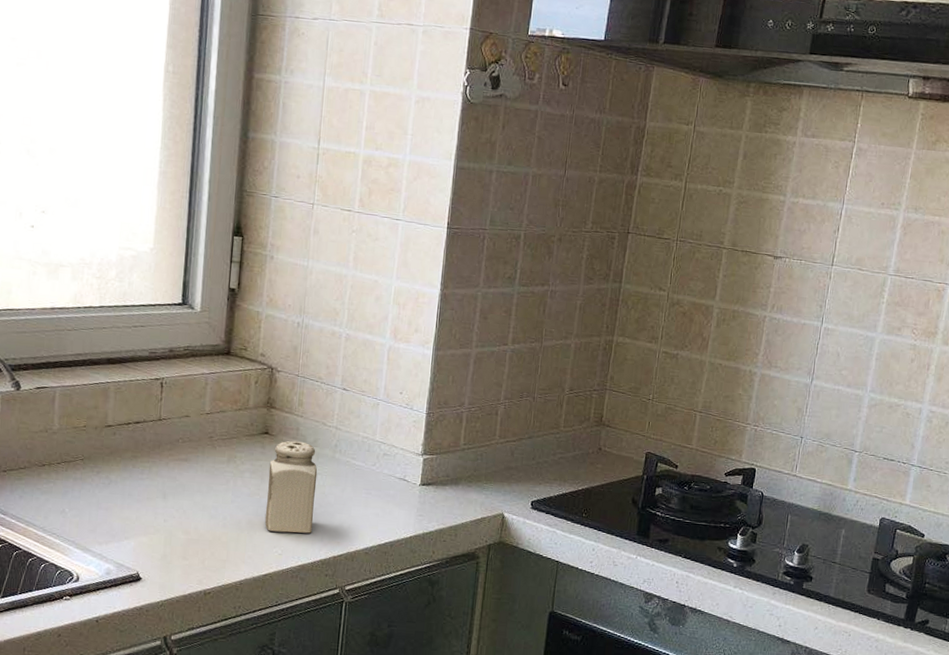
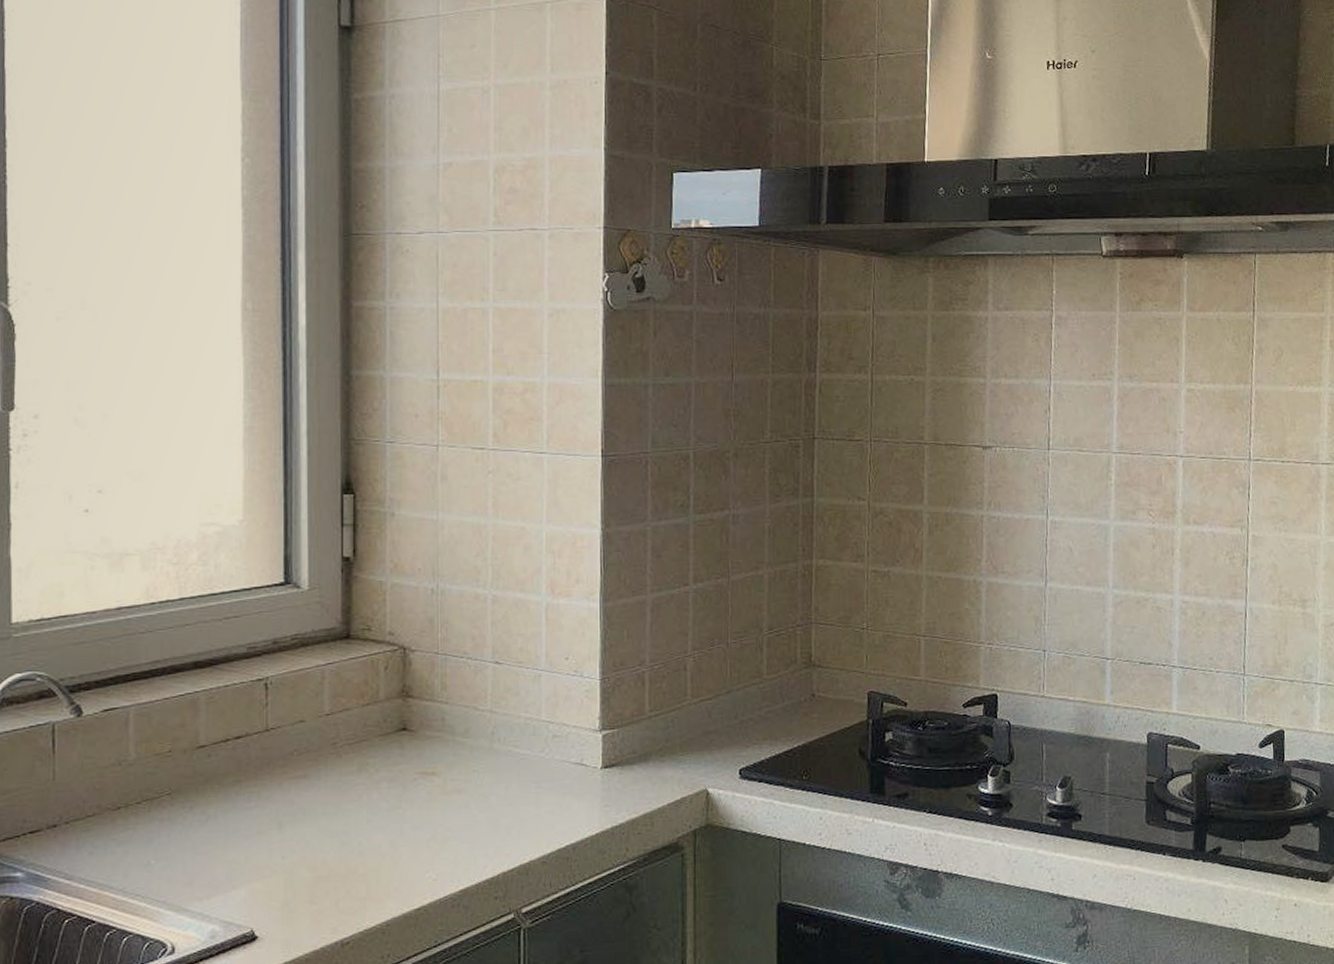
salt shaker: present [264,440,318,534] -> none [411,734,473,852]

